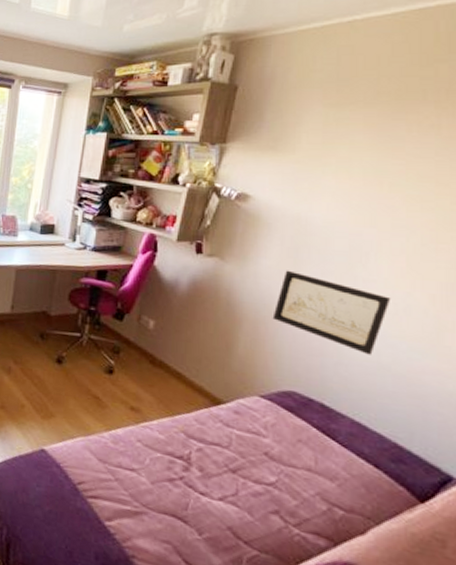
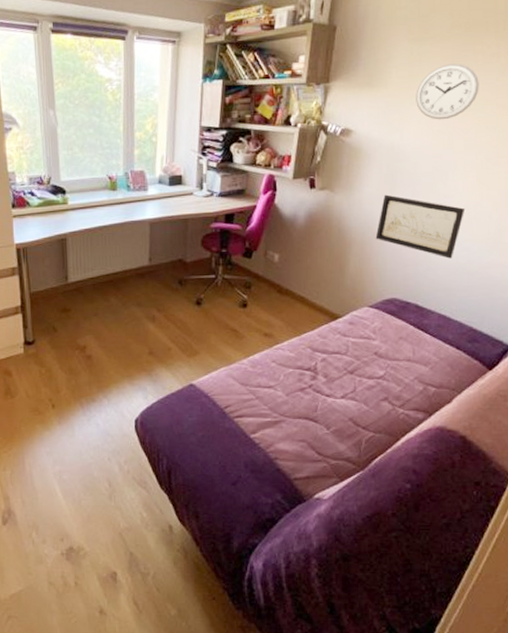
wall clock: none [330,133,413,194] -> present [416,63,479,120]

